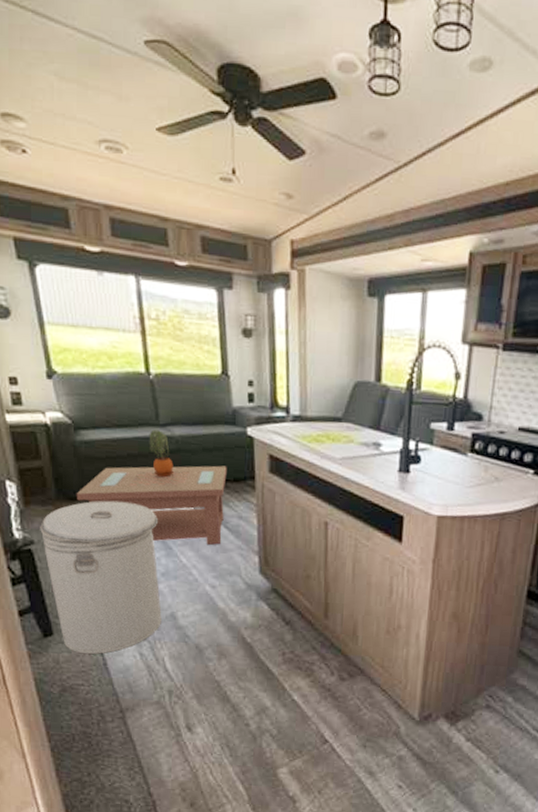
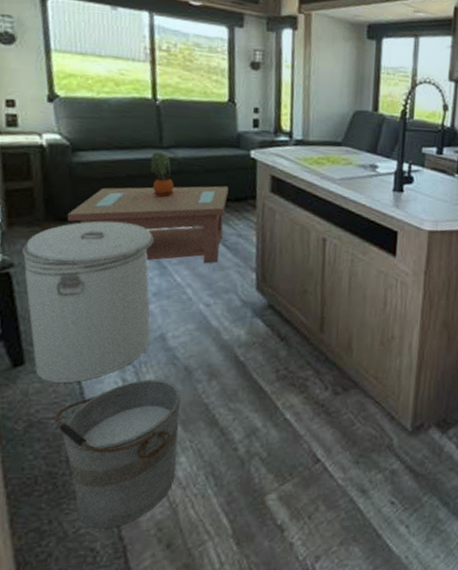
bucket: none [84,655,194,785] -> present [54,379,181,529]

